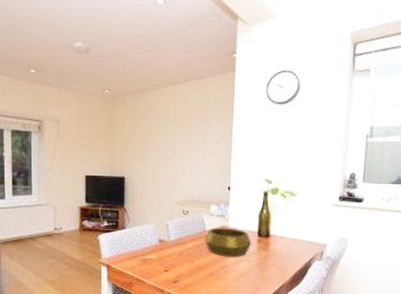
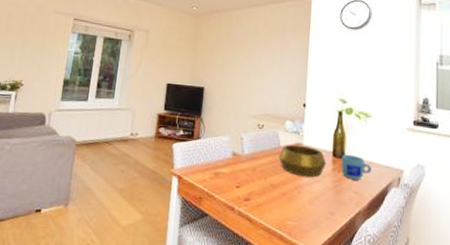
mug: none [266,233,296,257] -> present [341,154,372,180]

